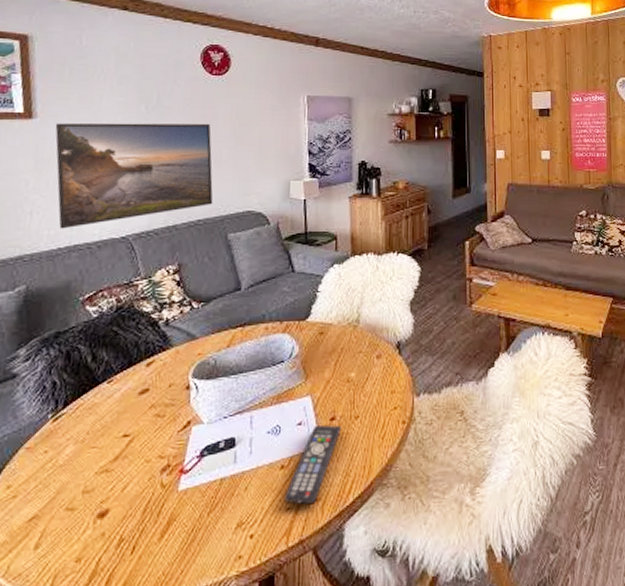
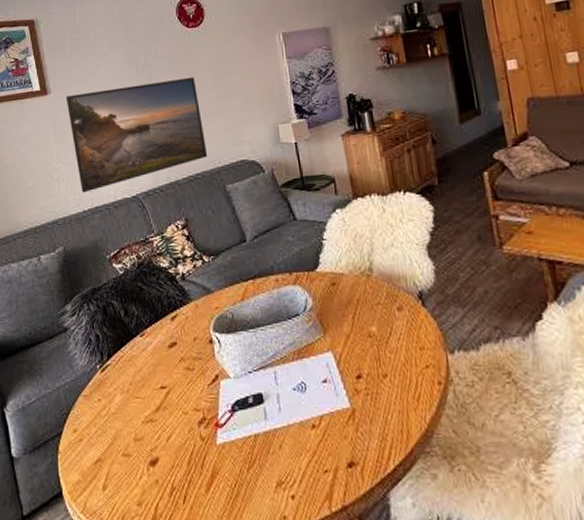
remote control: present [284,424,341,504] -> none [320,382,370,467]

